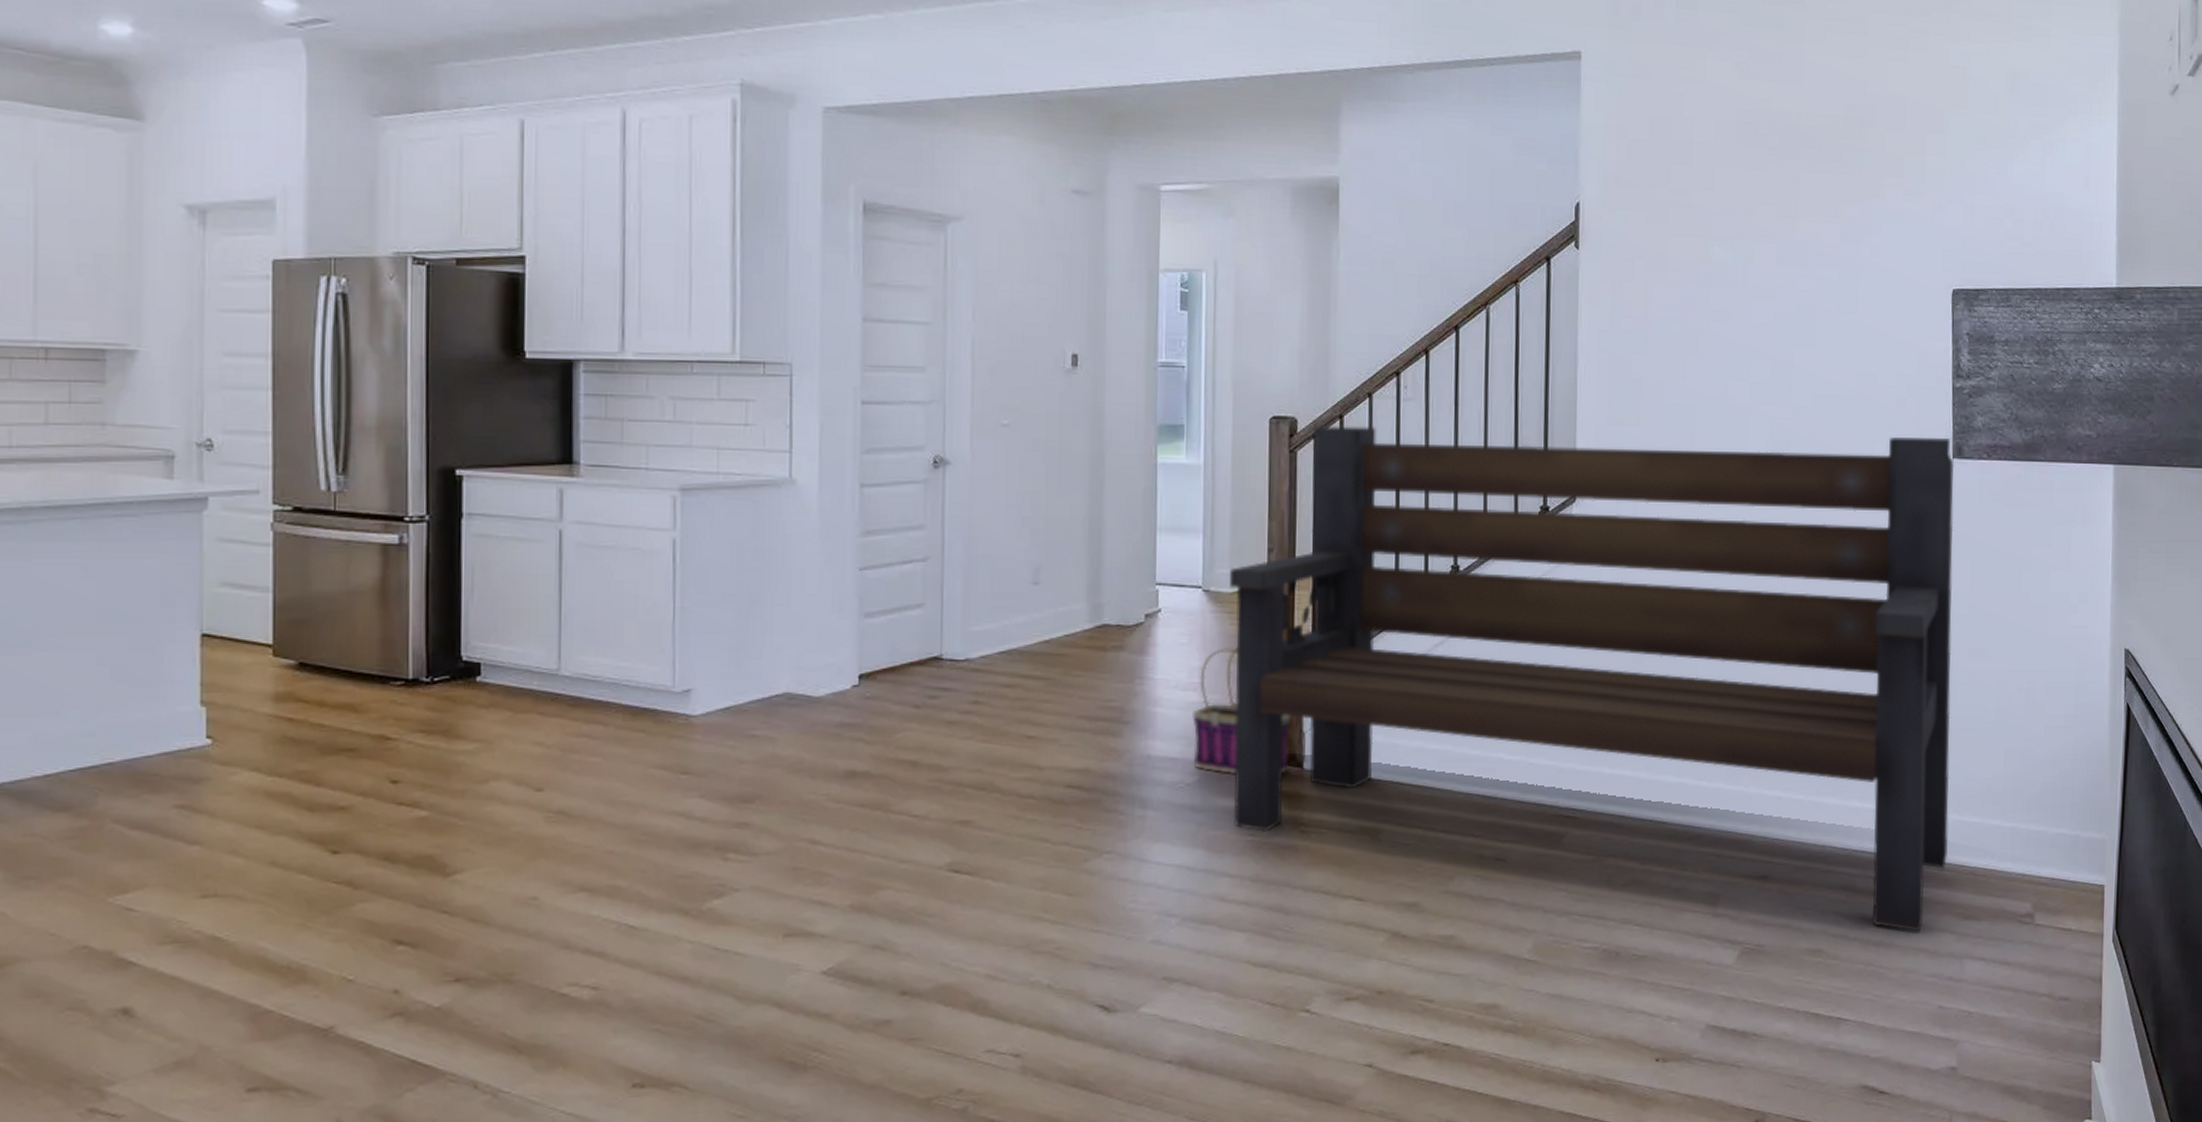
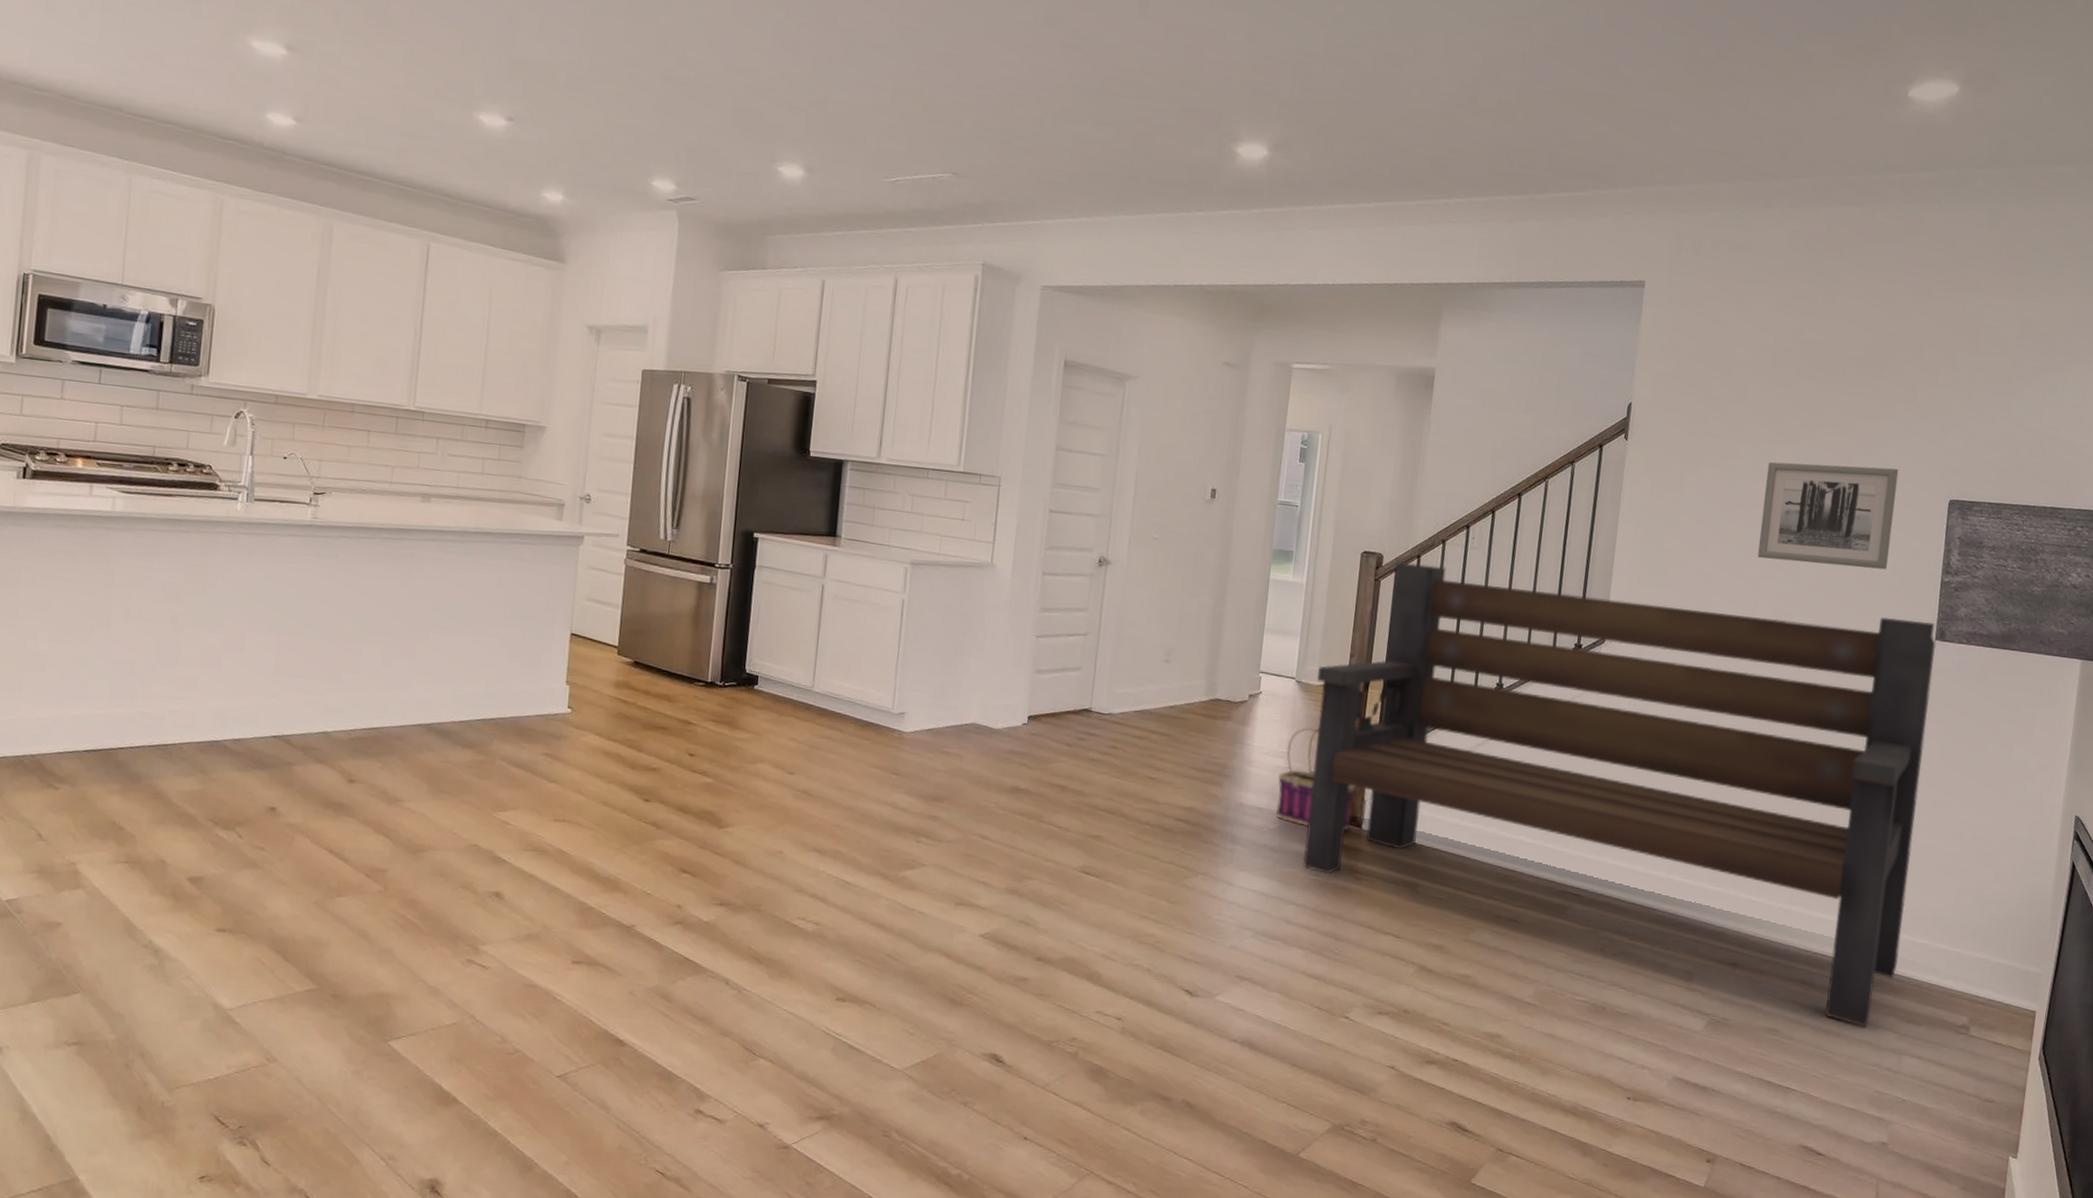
wall art: none [1743,257,1893,380] -> present [1758,461,1899,570]

